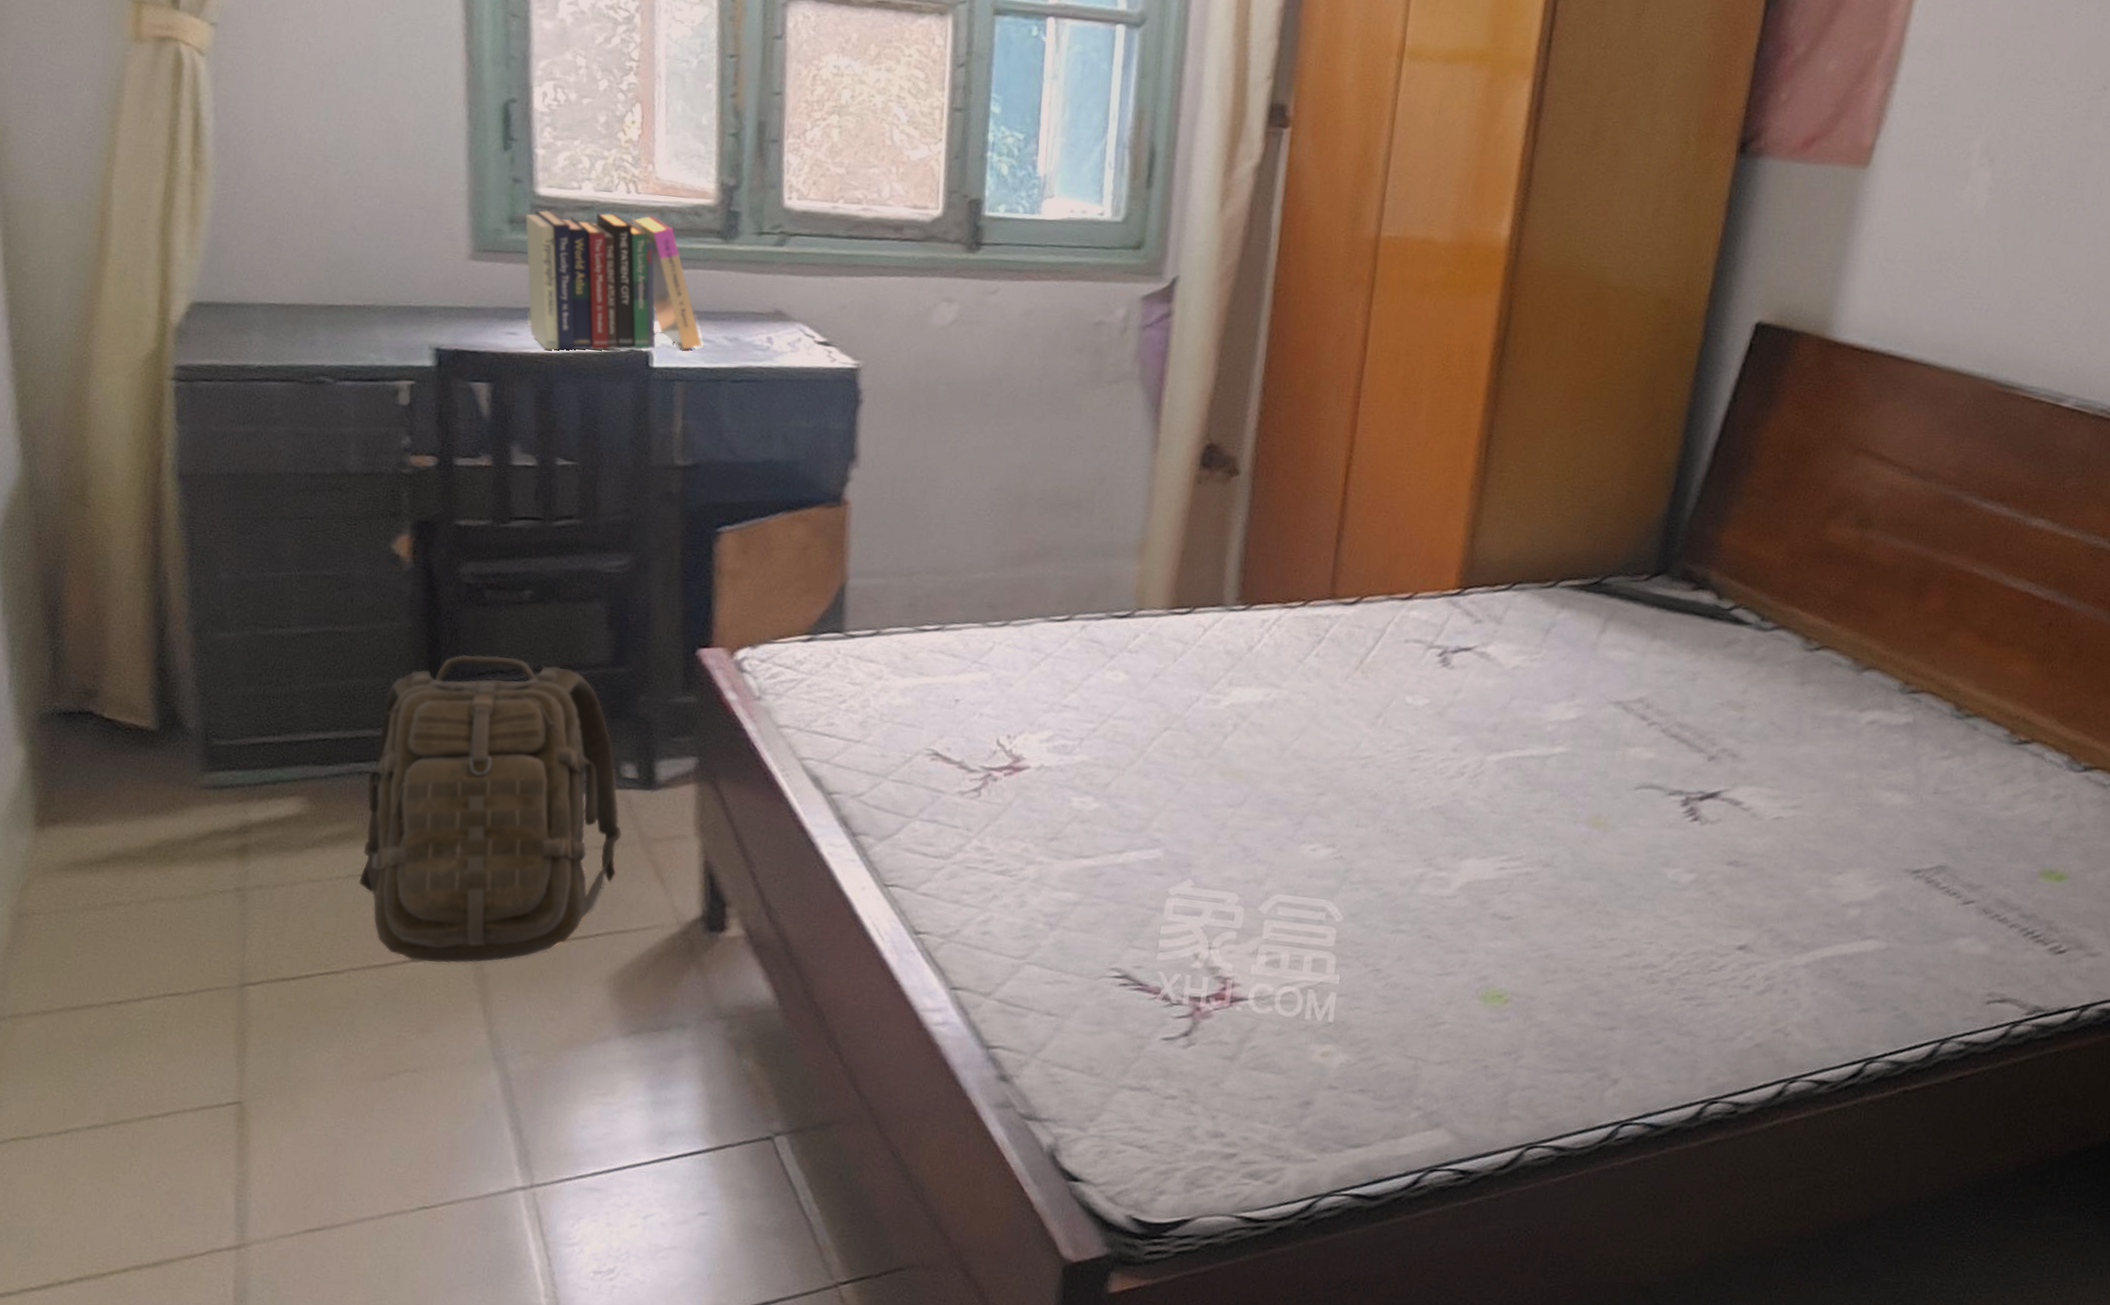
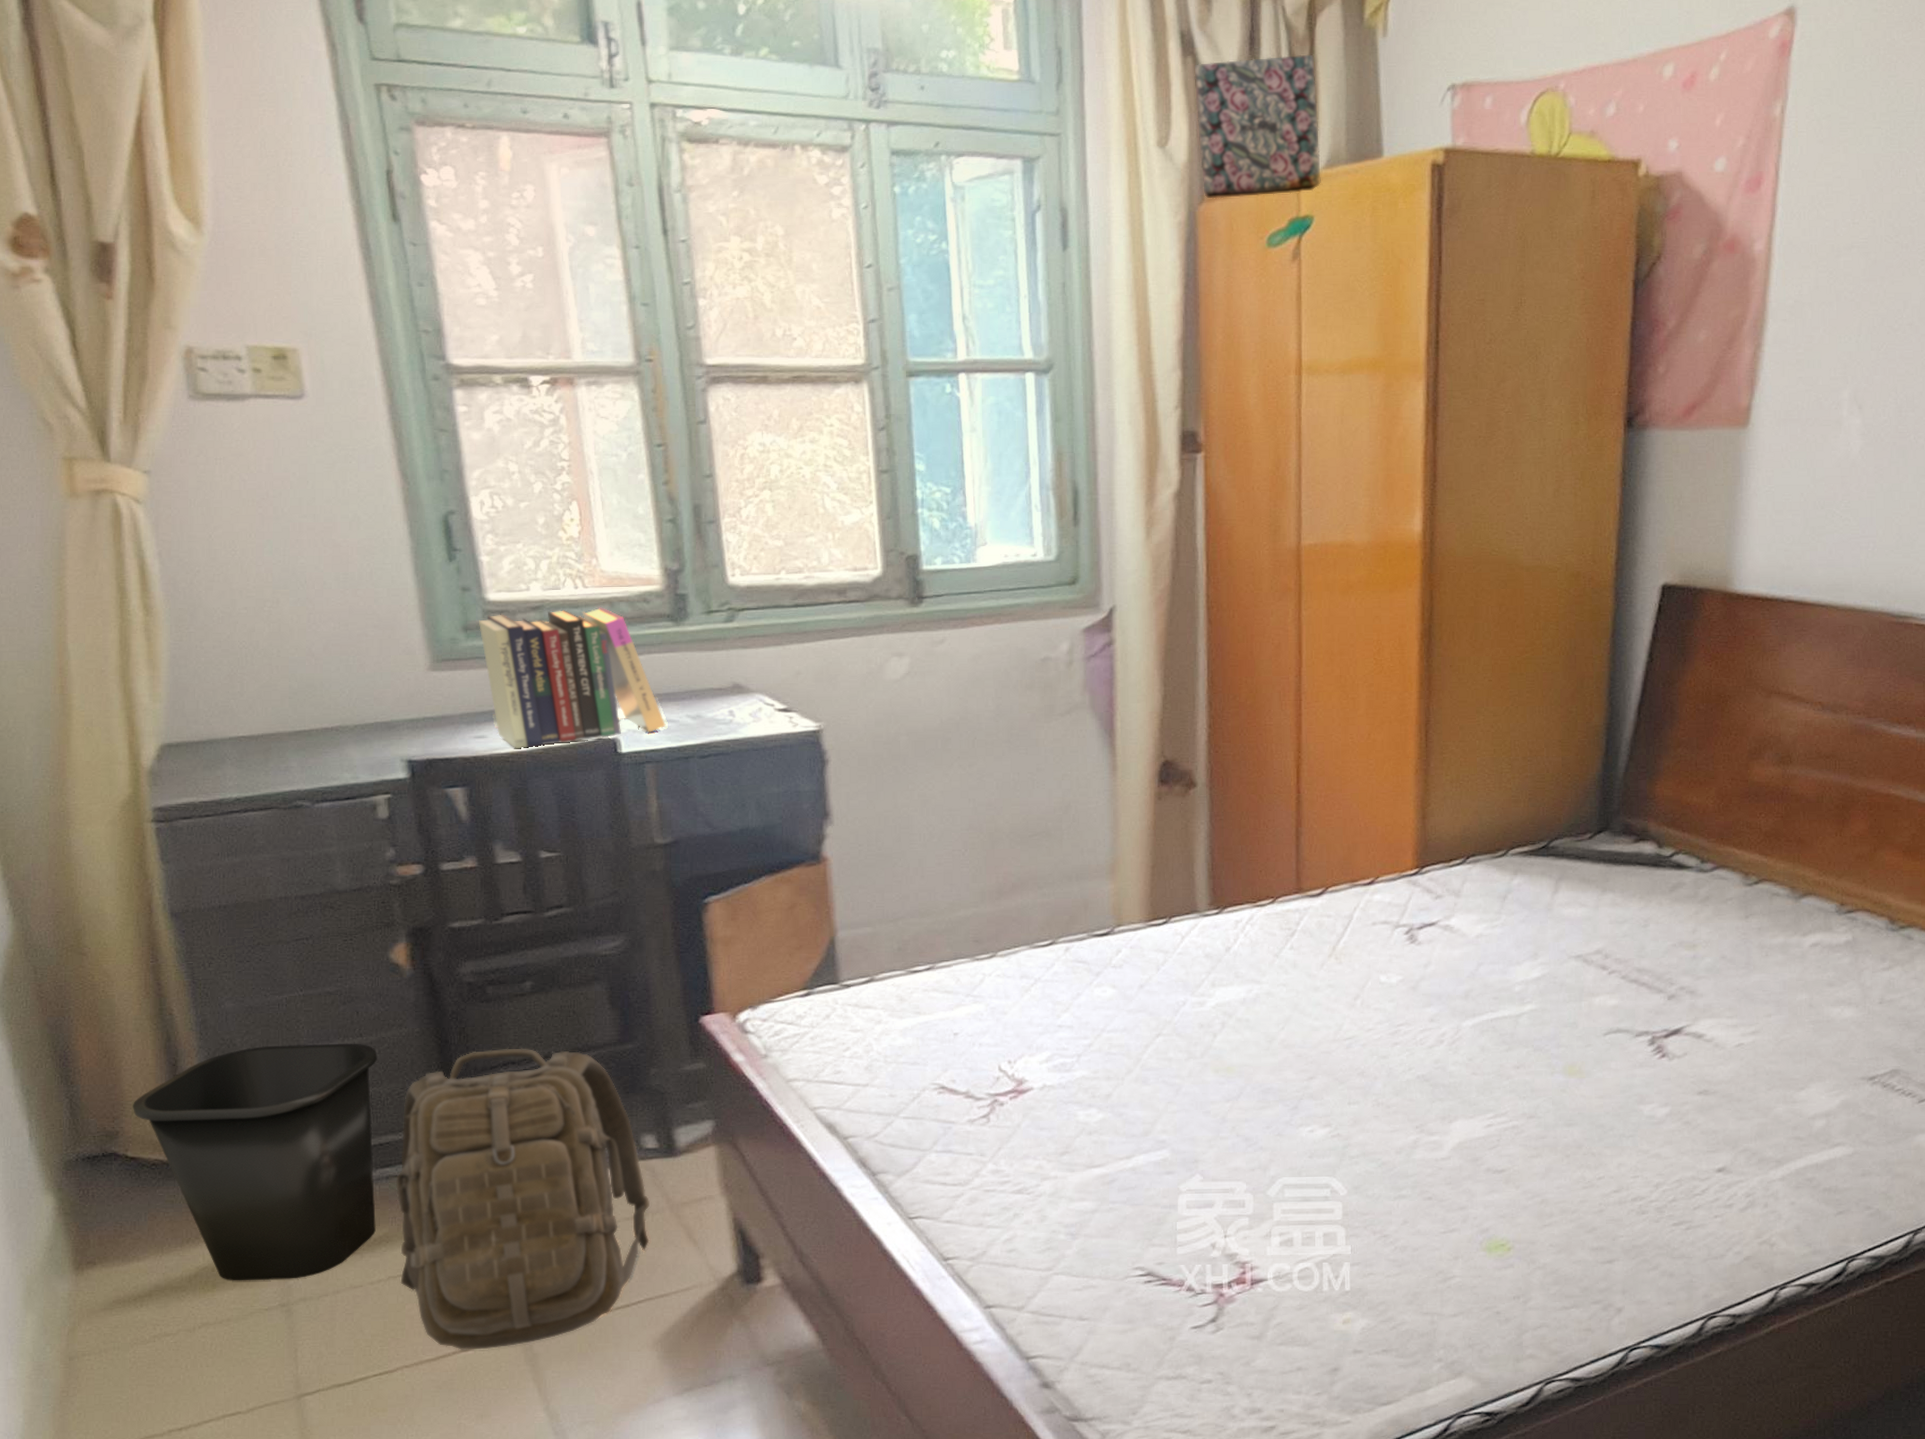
waste bin: none [115,622,366,865] -> present [133,1043,377,1281]

